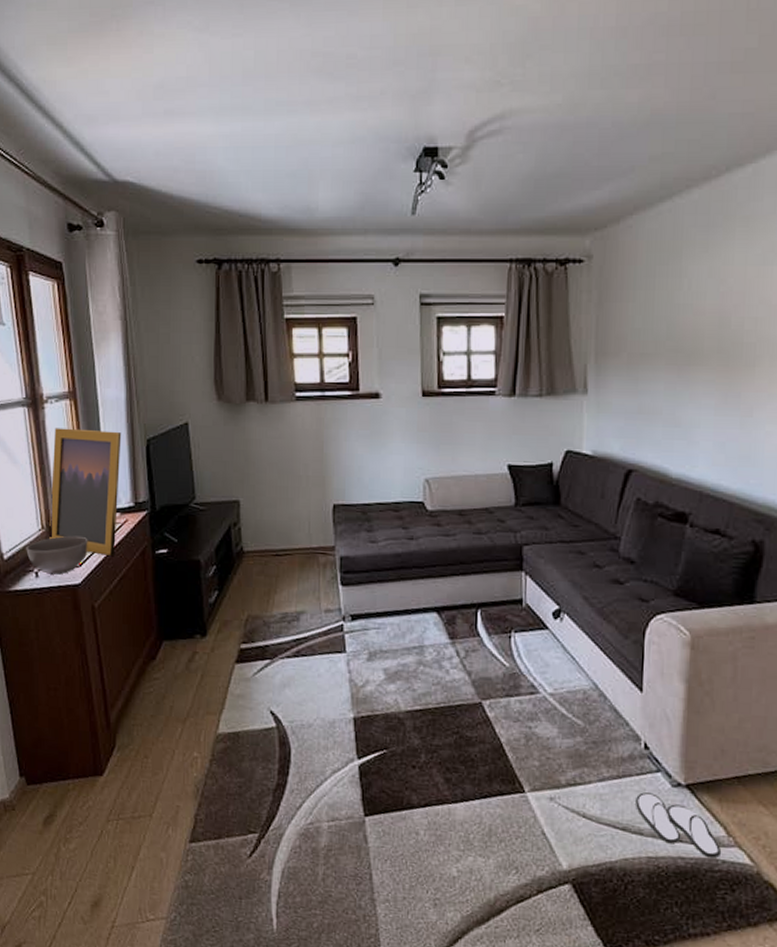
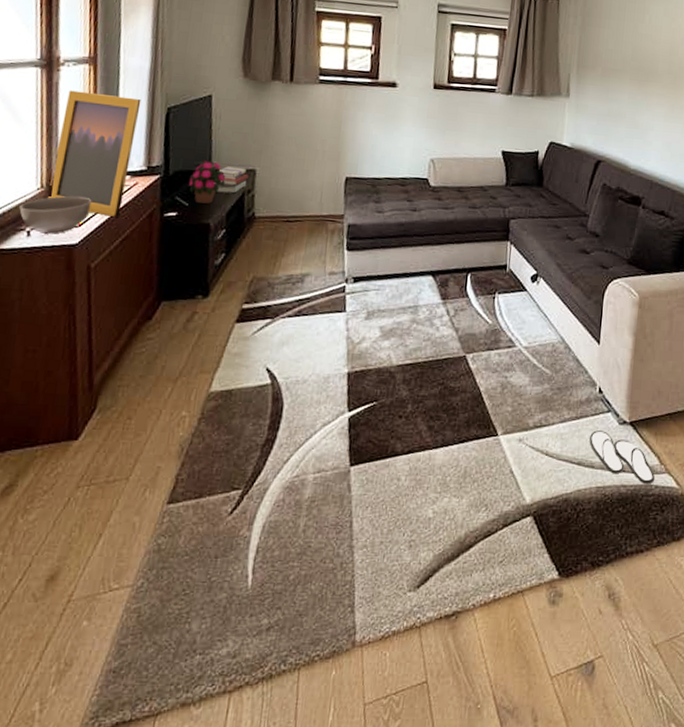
potted flower: none [175,493,210,539] -> present [188,160,226,204]
books: none [199,498,234,527] -> present [214,166,250,193]

